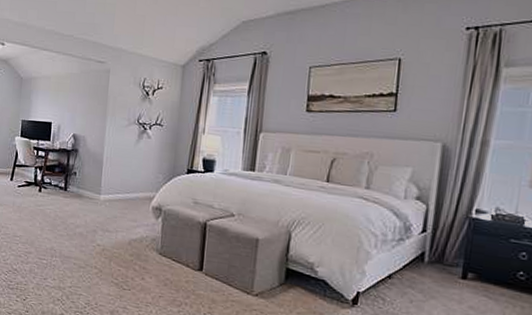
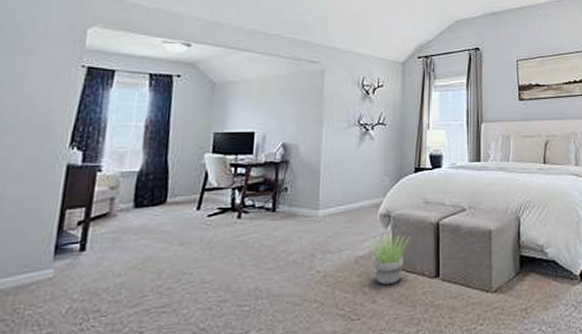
potted plant: none [141,224,179,268] -> present [369,233,411,284]

